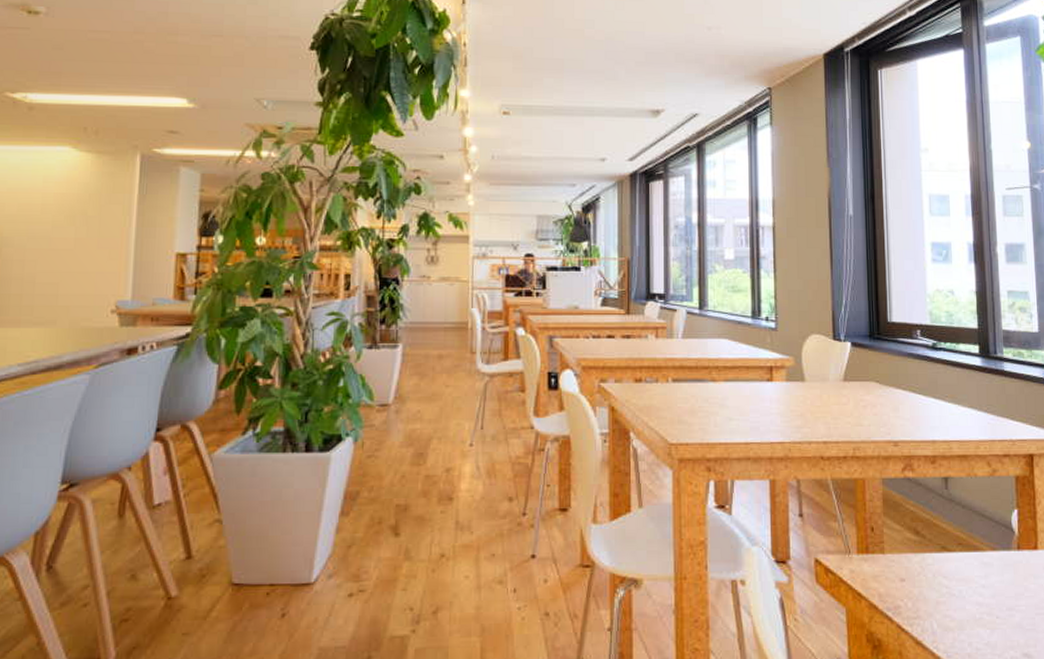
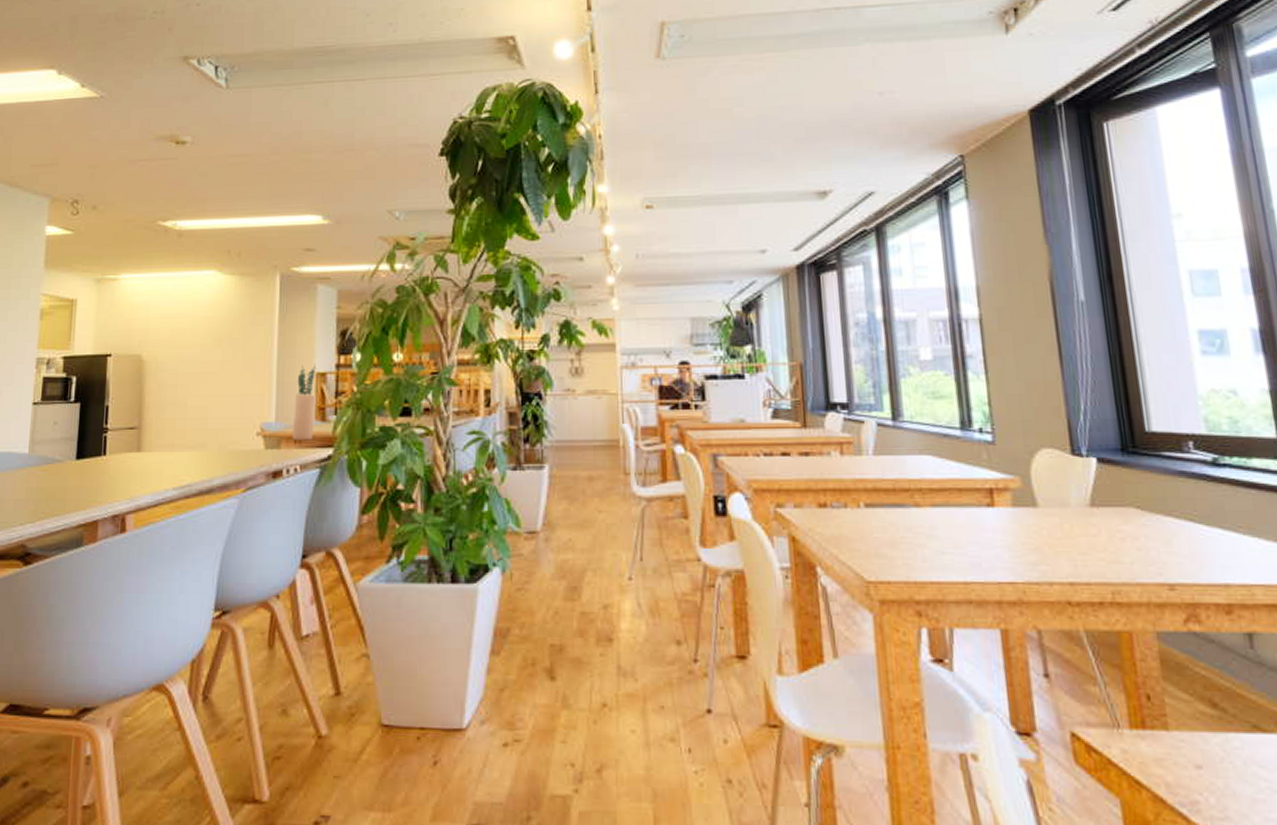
vase: none [148,245,177,319] -> present [292,364,317,441]

